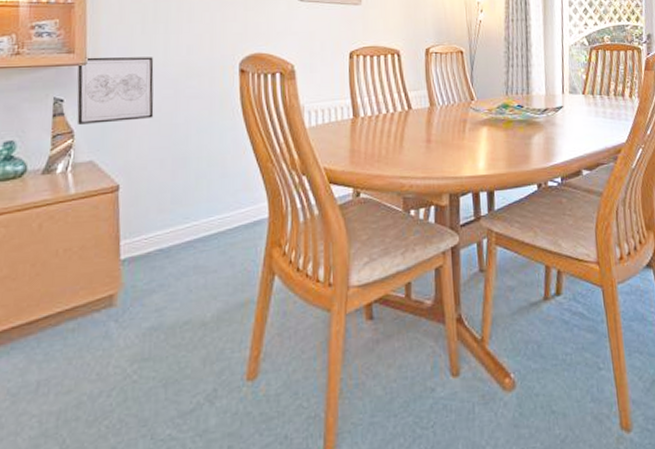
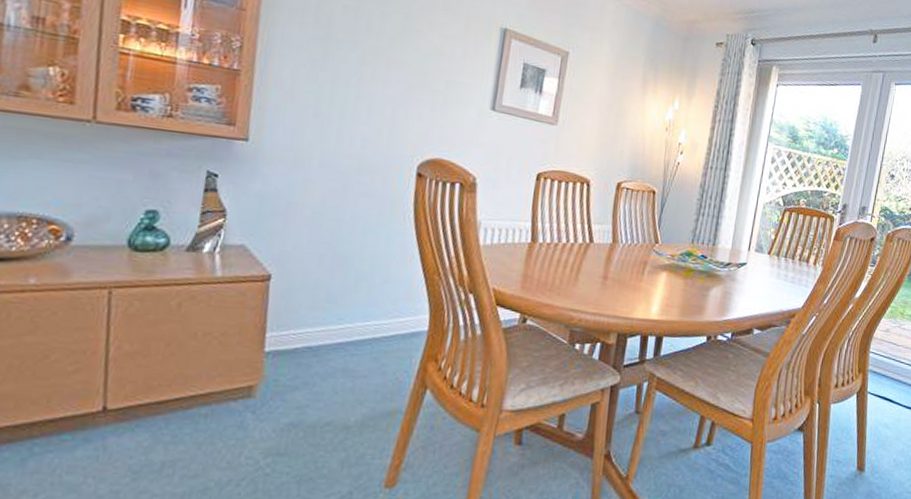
wall art: present [77,57,154,126] -> none [230,132,324,210]

